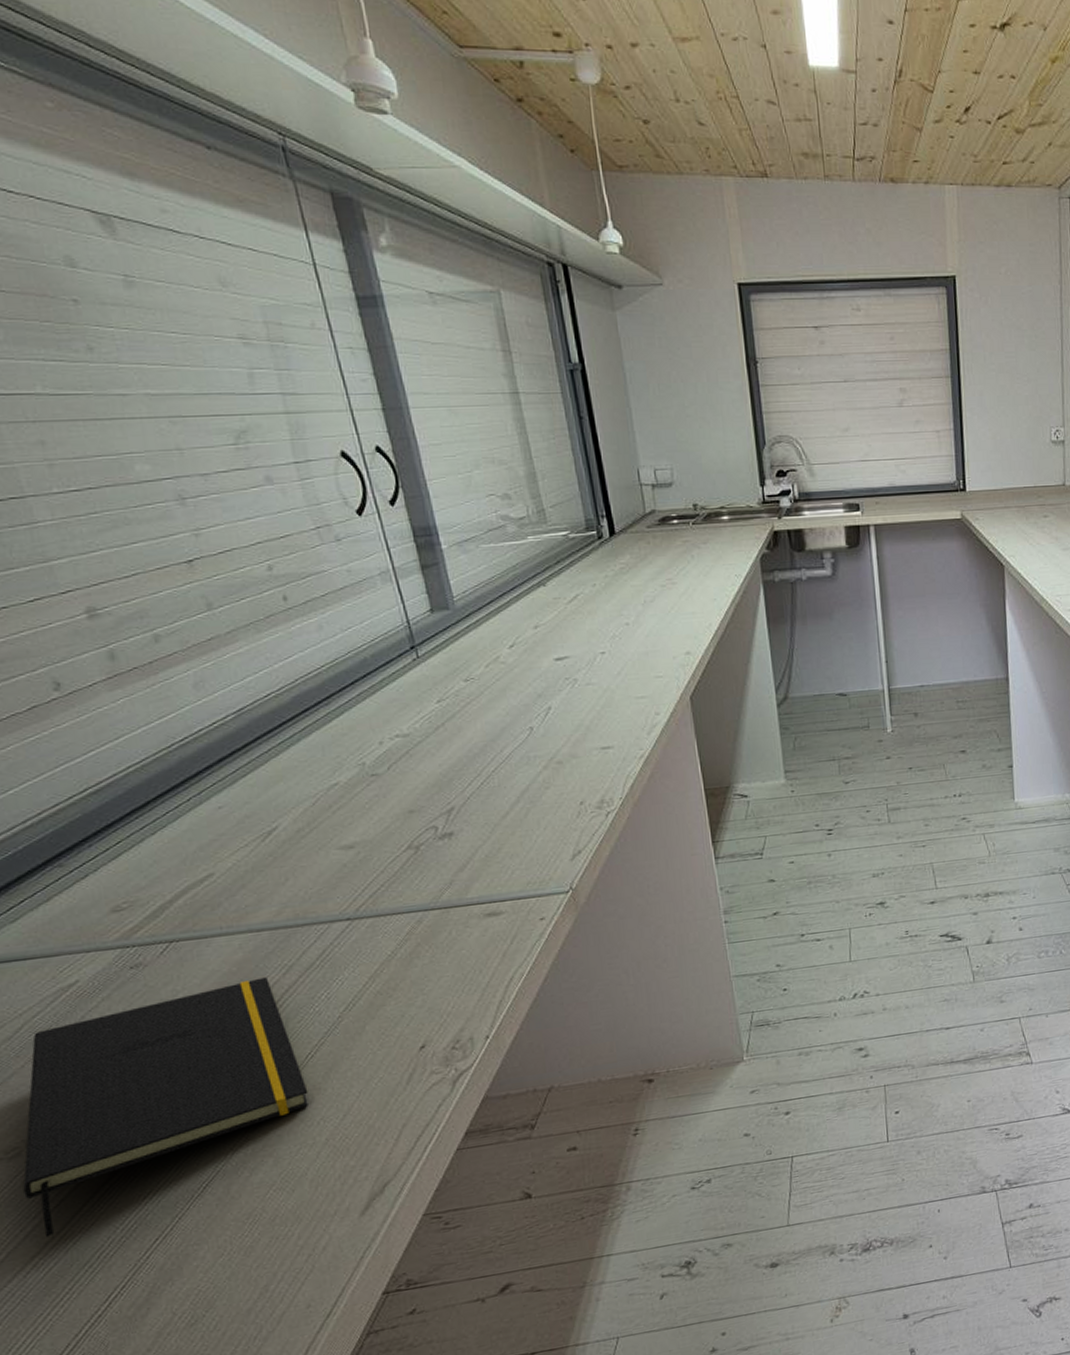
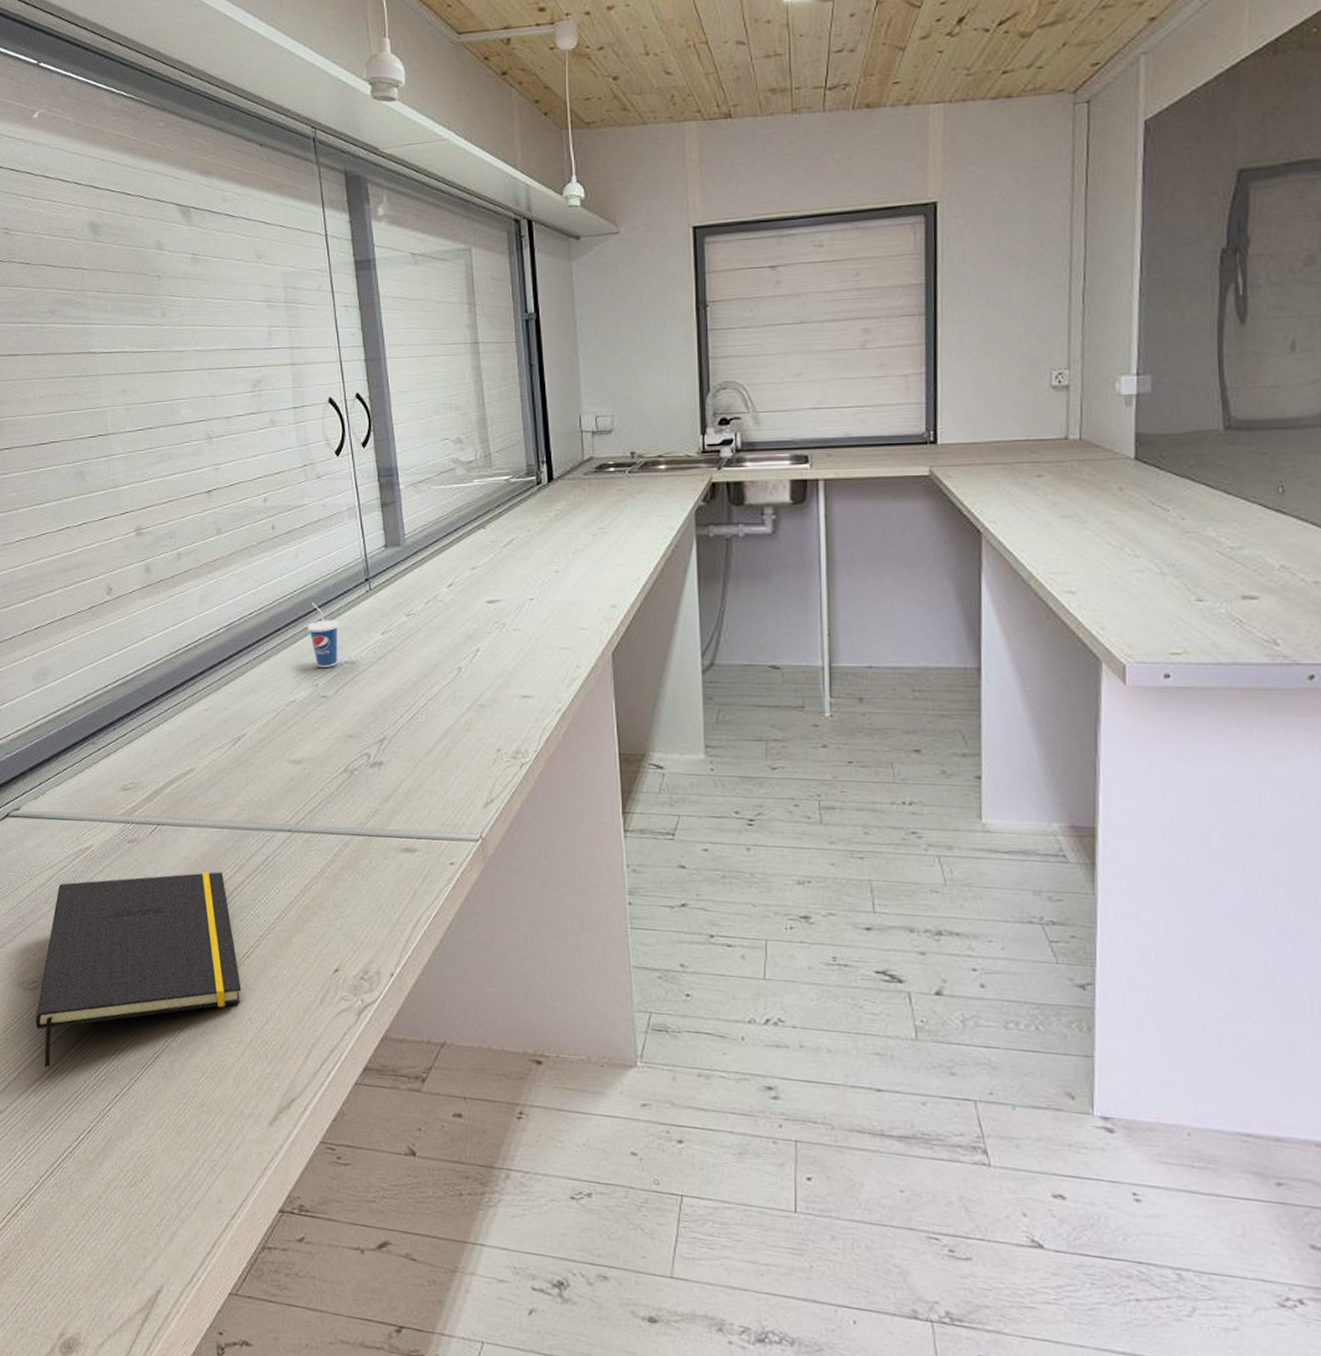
cup: none [344,677,387,744] -> present [307,603,339,667]

